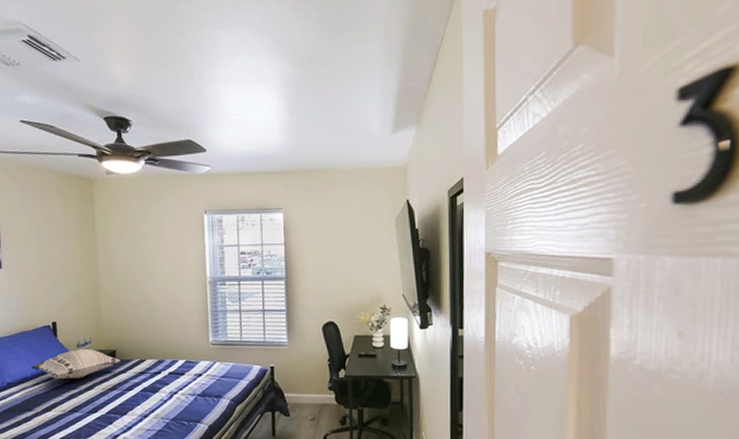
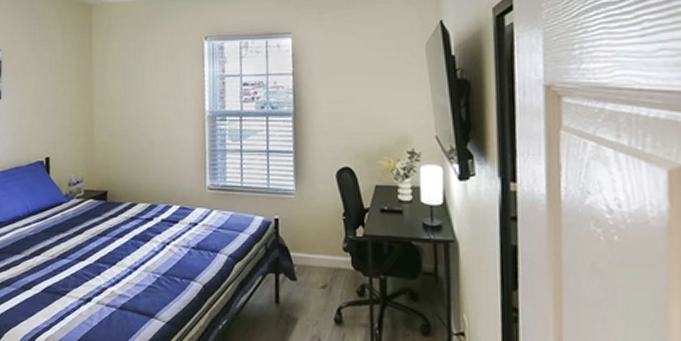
decorative pillow: present [31,349,121,379] -> none [23,188,112,221]

